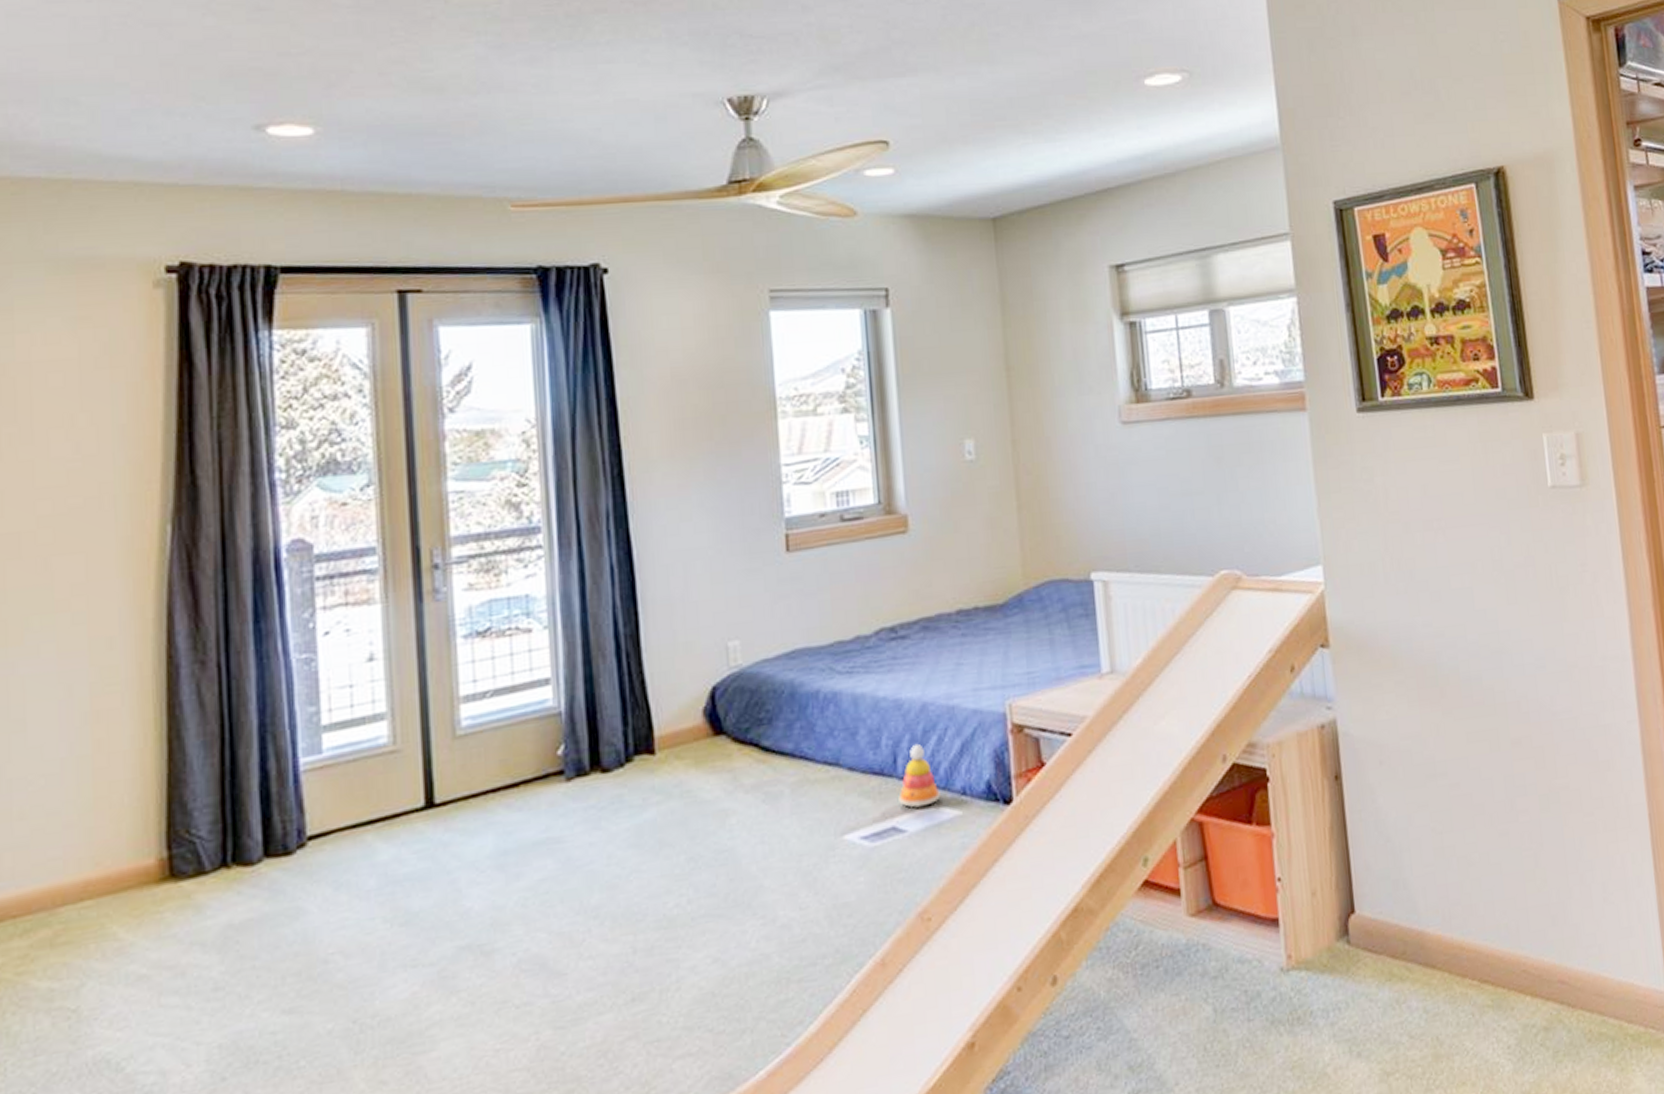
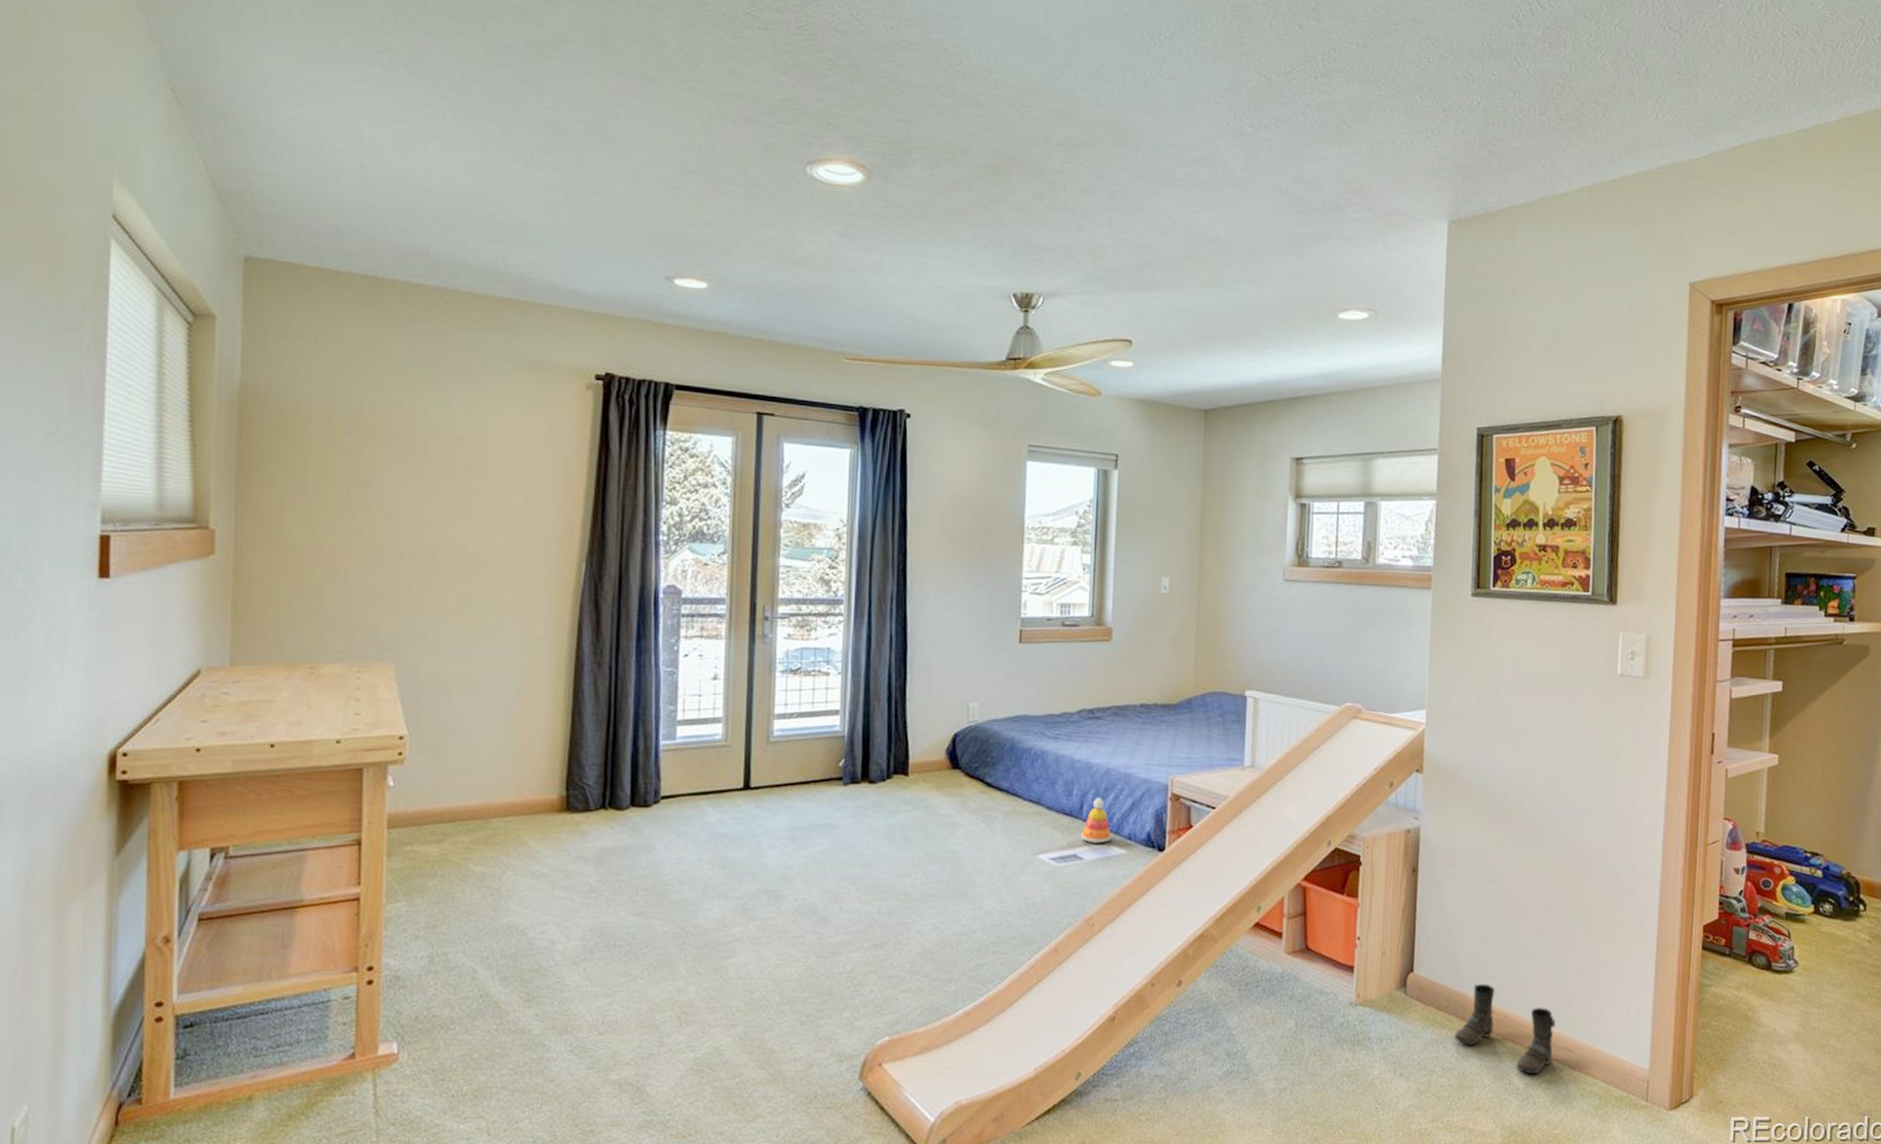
boots: none [1419,912,1546,1026] -> present [1454,984,1555,1075]

